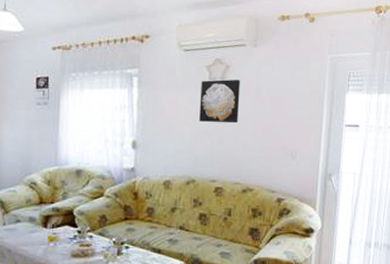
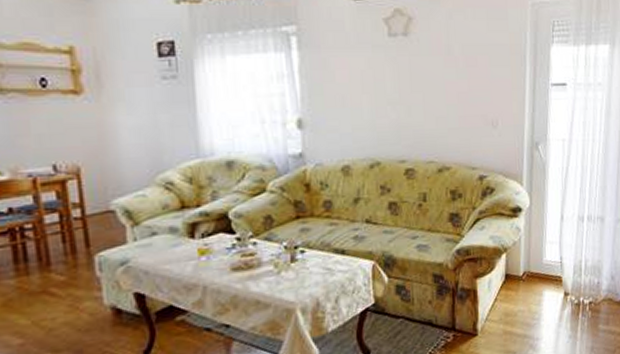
wall art: present [199,79,240,124] -> none [378,33,428,90]

